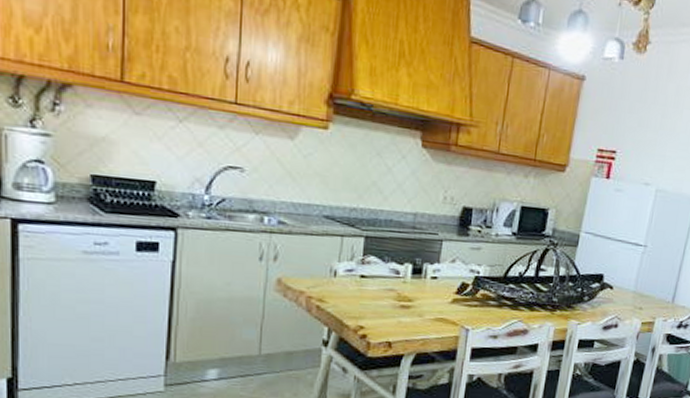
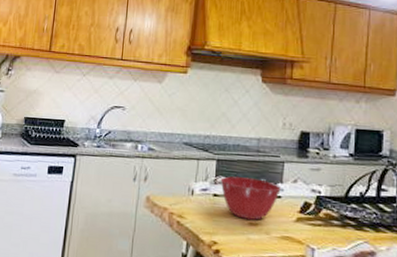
mixing bowl: none [369,255,439,303] -> present [220,176,282,220]

